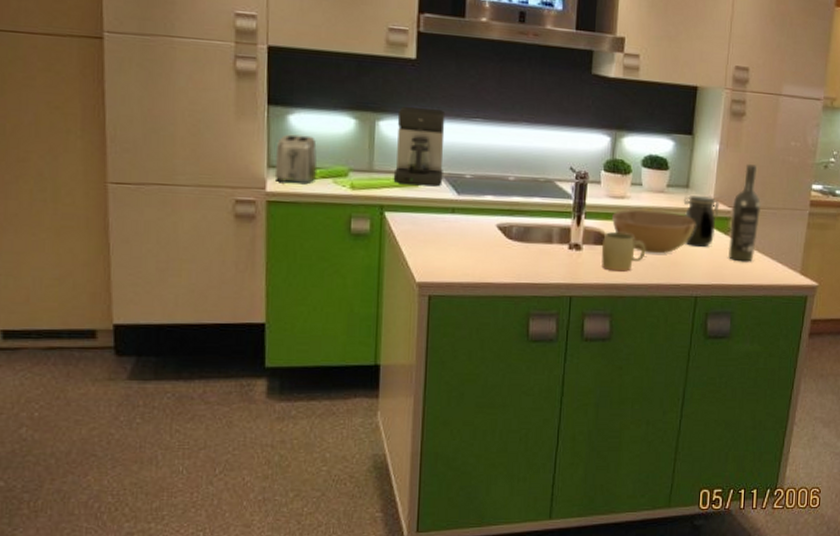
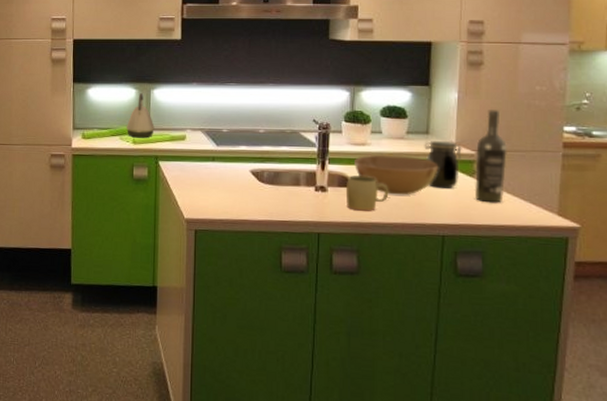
toaster: present [274,134,318,185] -> none [78,104,108,141]
kettle: none [342,124,380,182] -> present [127,93,155,138]
coffee maker: present [393,106,446,186] -> none [165,77,205,139]

